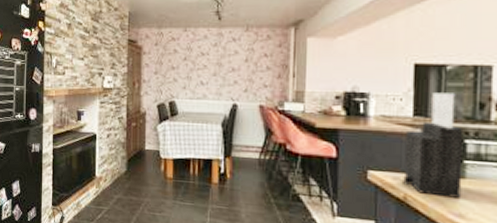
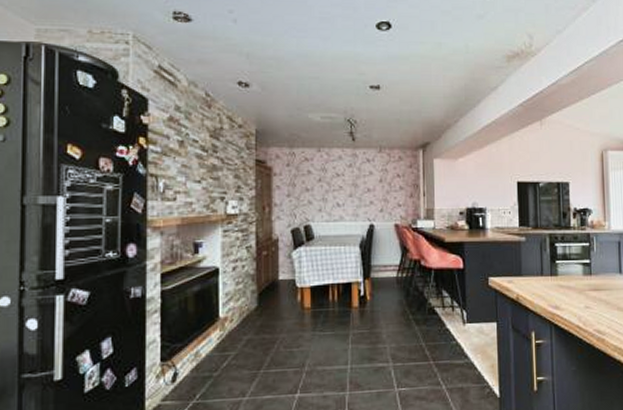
knife block: present [403,92,464,198] -> none [515,205,556,293]

